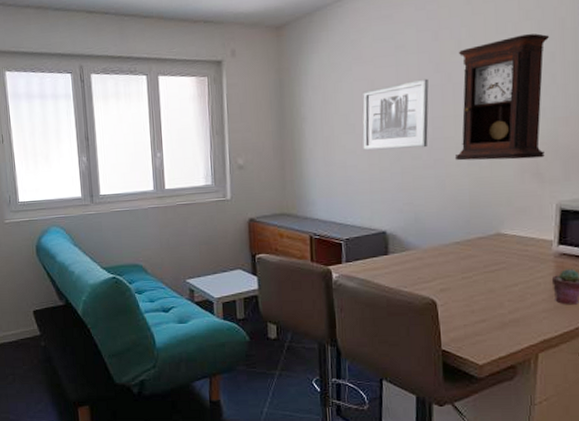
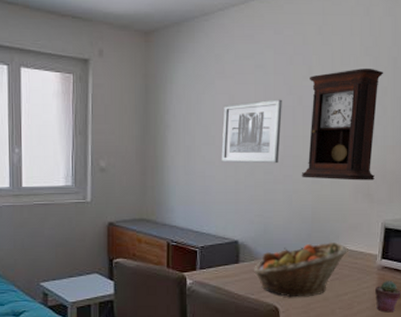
fruit basket: none [404,228,516,290] -> present [253,241,348,298]

